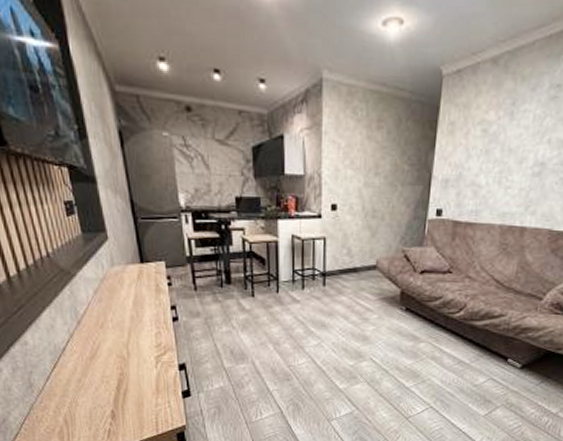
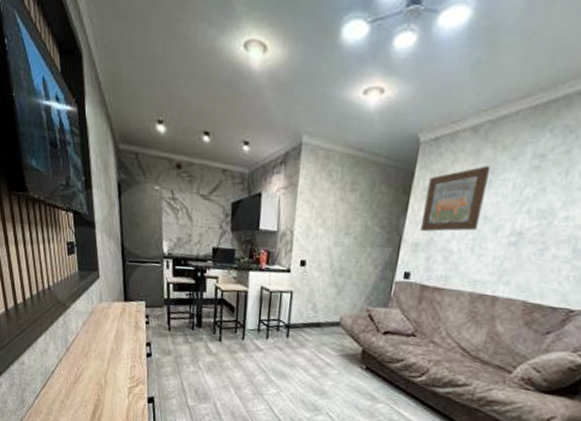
wall art: none [450,97,512,168] -> present [421,165,491,232]

